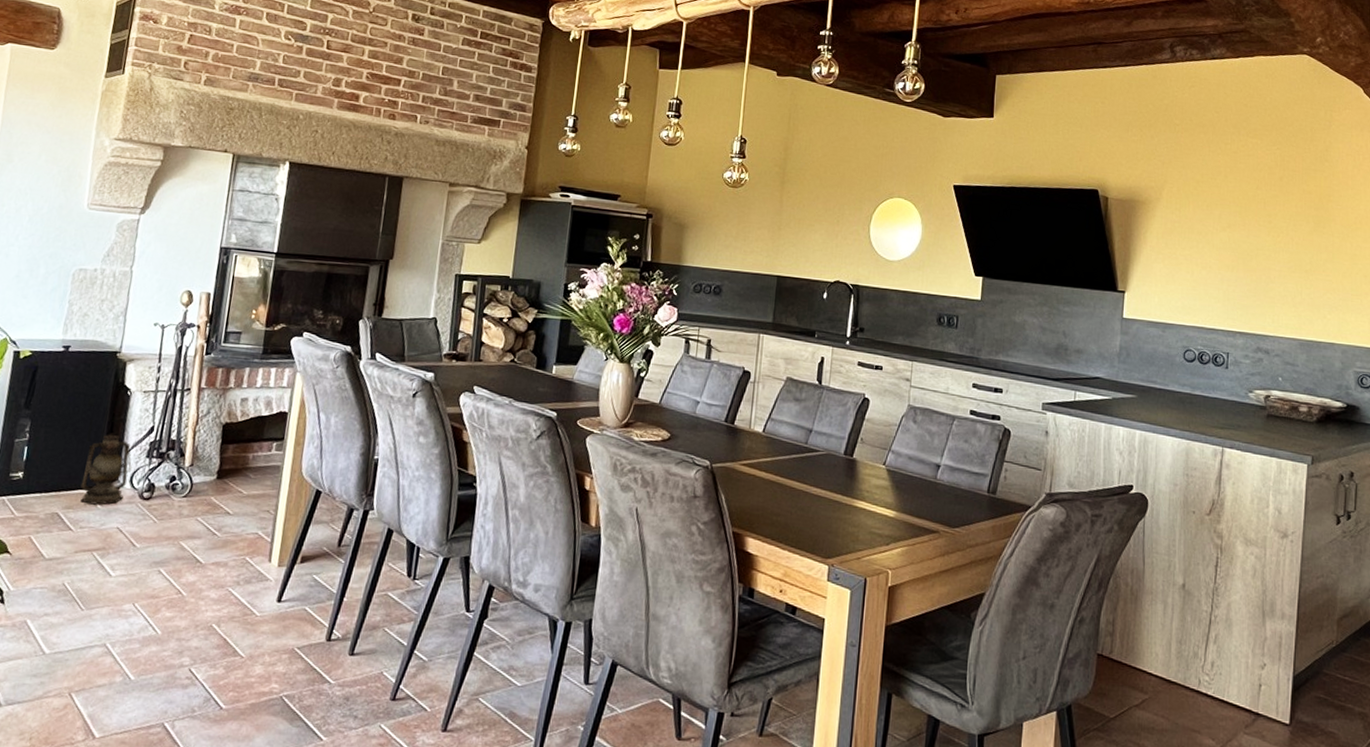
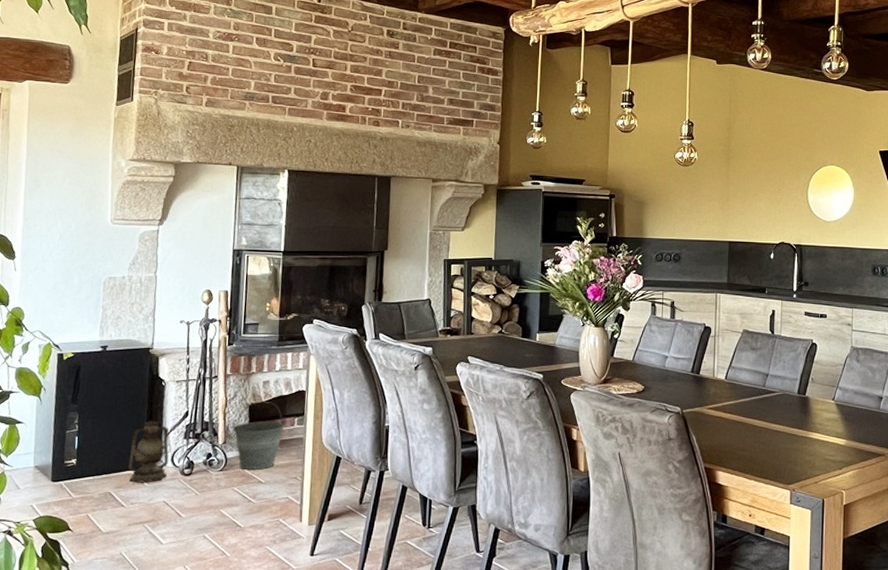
bucket: none [201,421,264,499] -> present [232,401,286,470]

